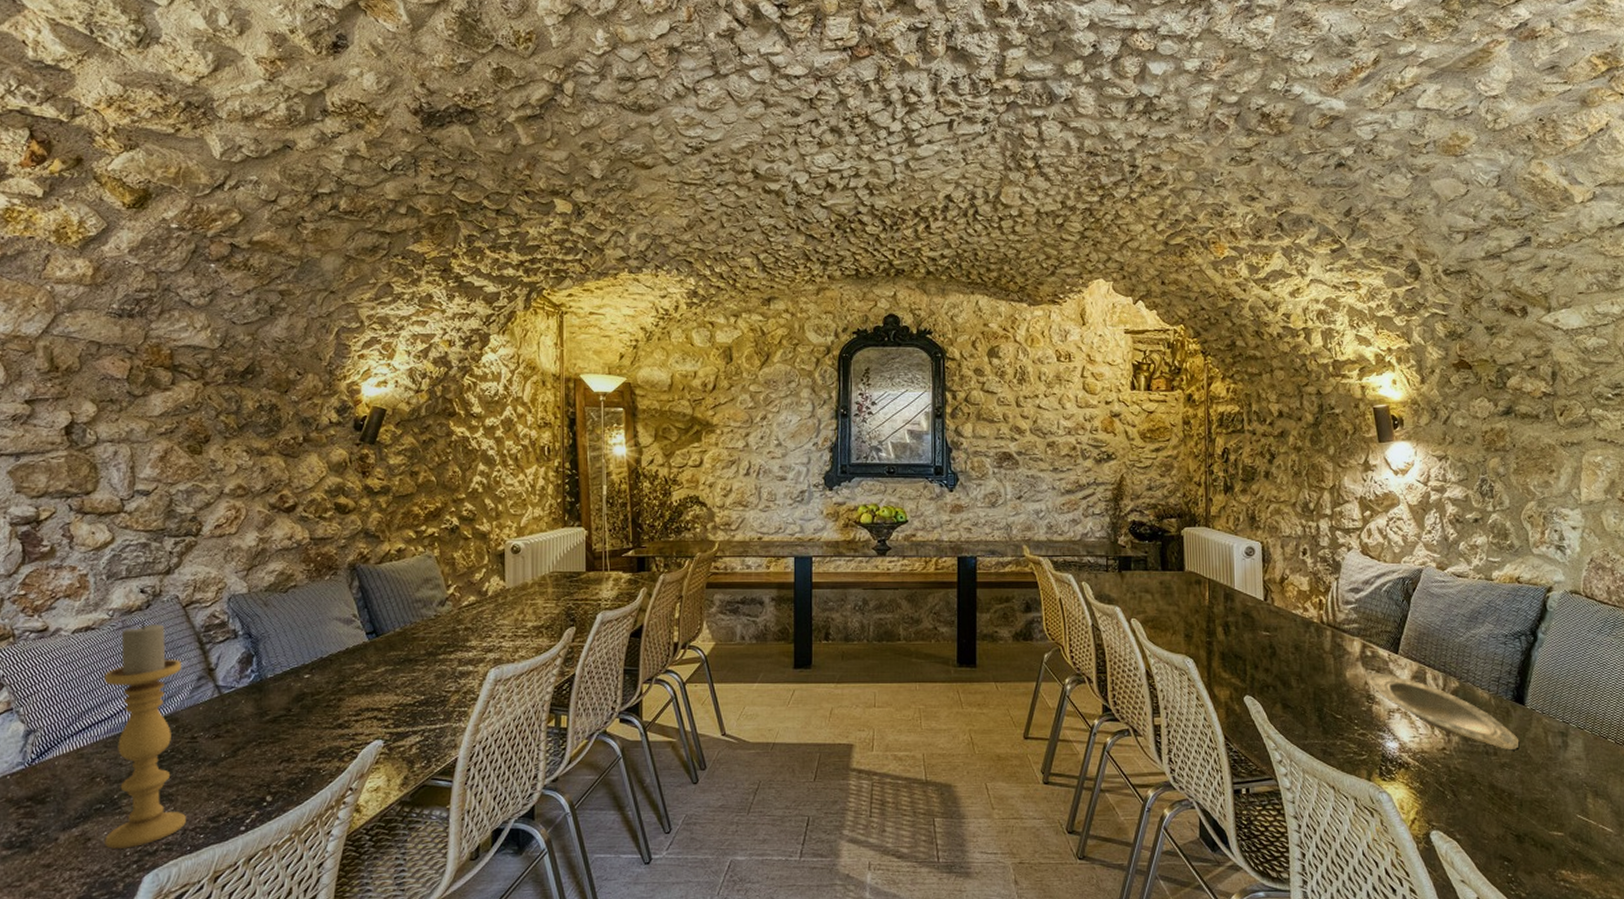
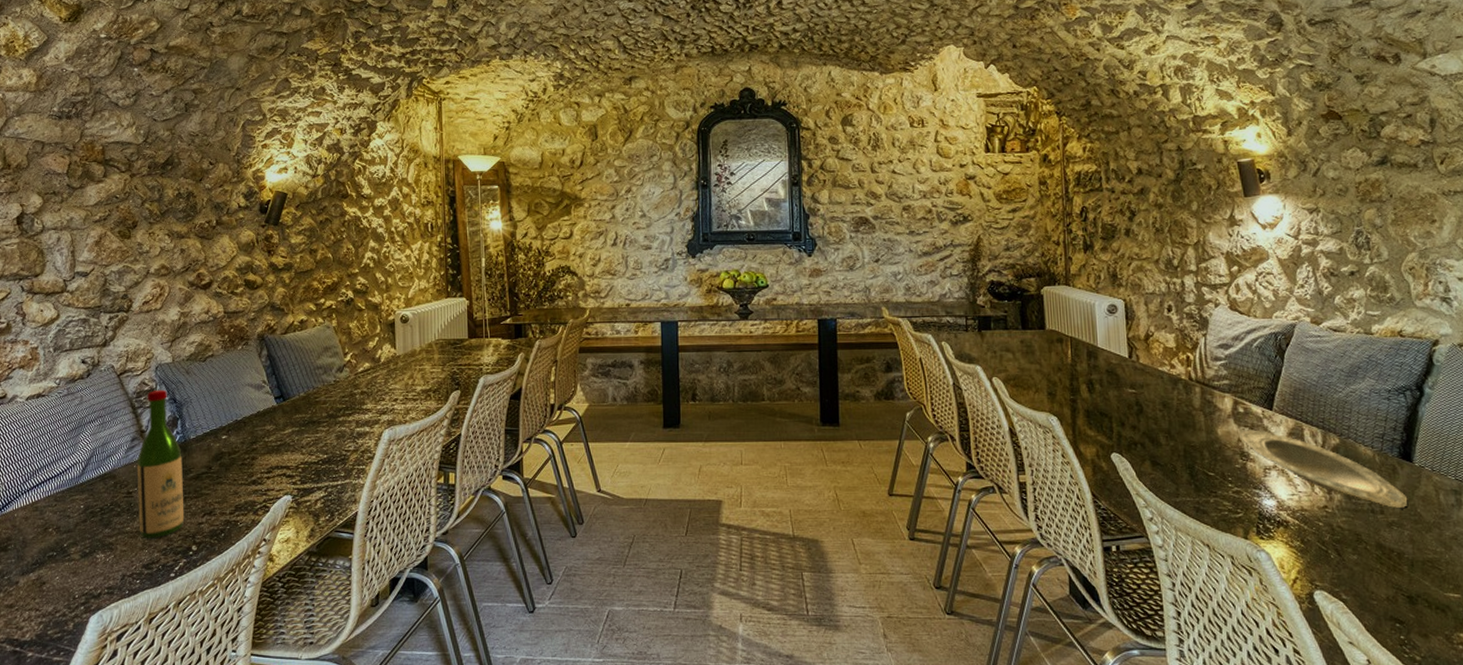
candle holder: present [104,622,186,849] -> none [54,389,124,592]
wine bottle: none [203,623,258,788] -> present [136,389,185,538]

